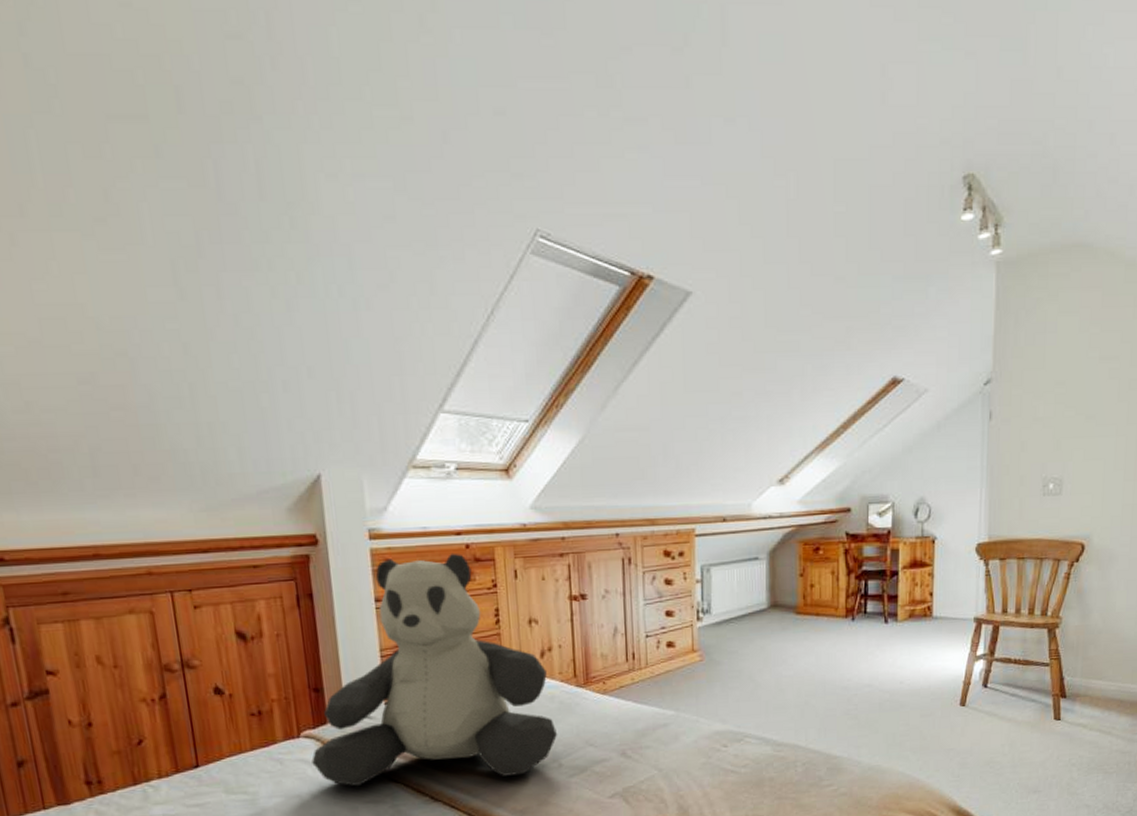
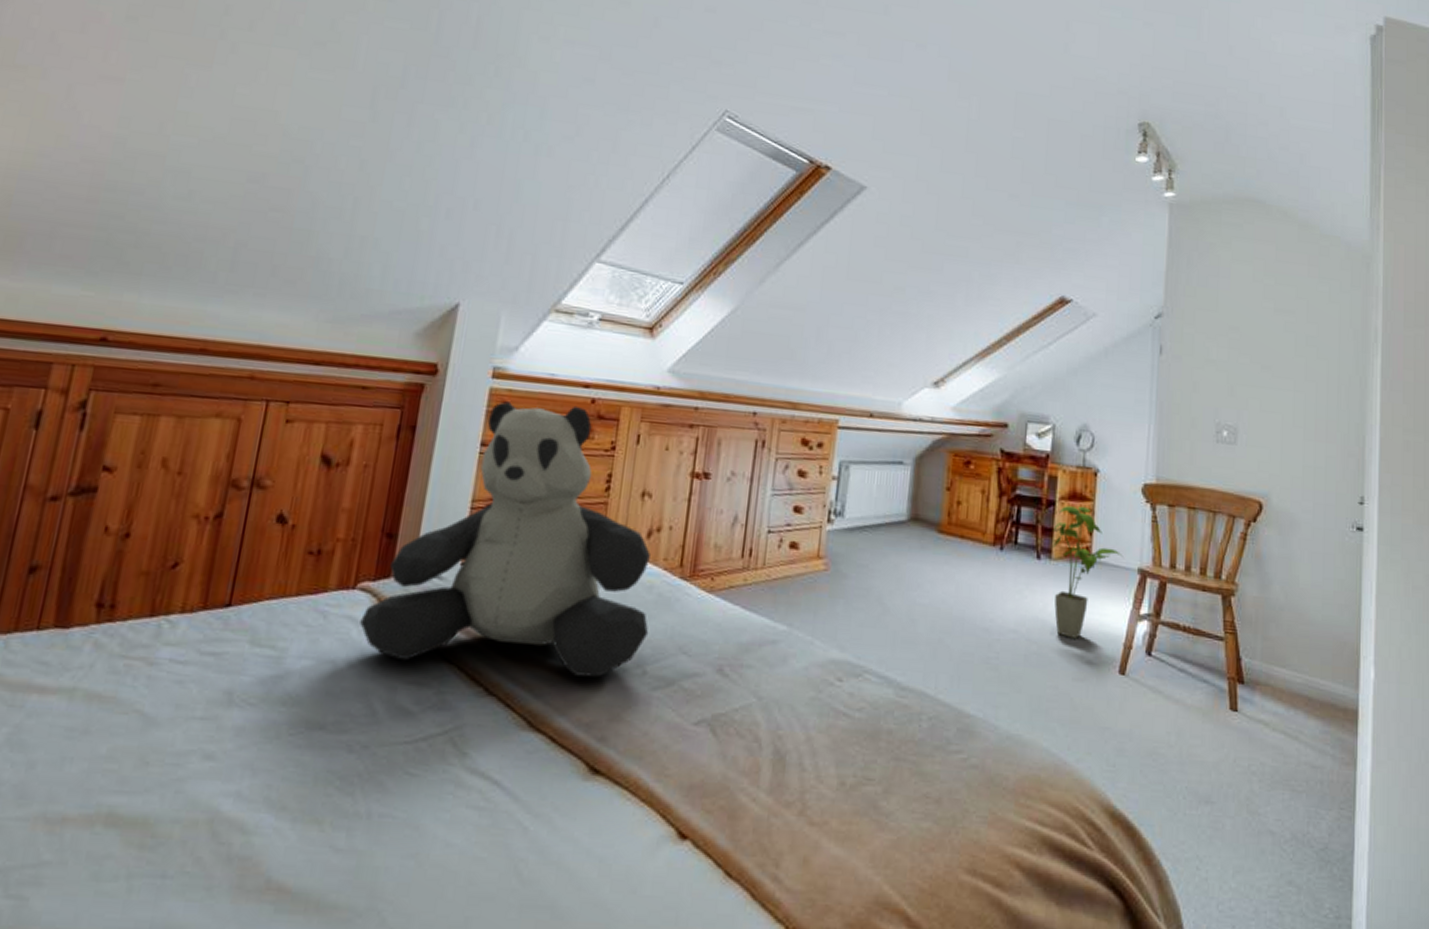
house plant: none [896,571,961,684] -> present [1051,506,1123,639]

